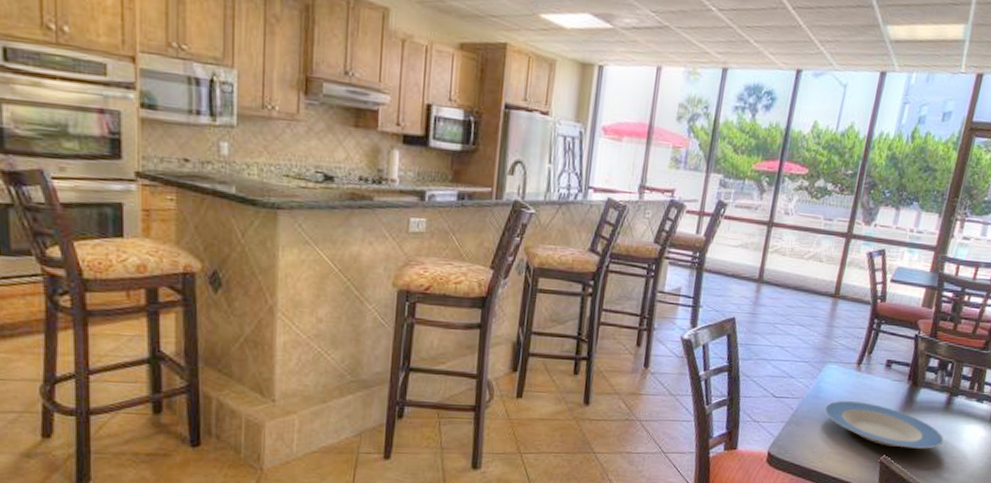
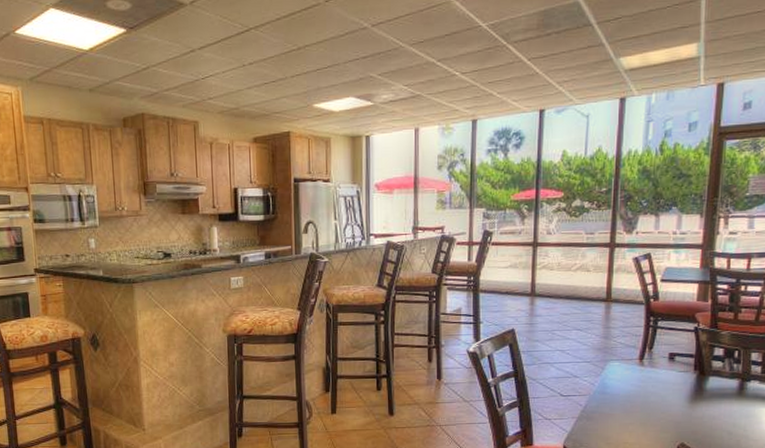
plate: present [824,401,944,449] -> none [613,394,743,434]

